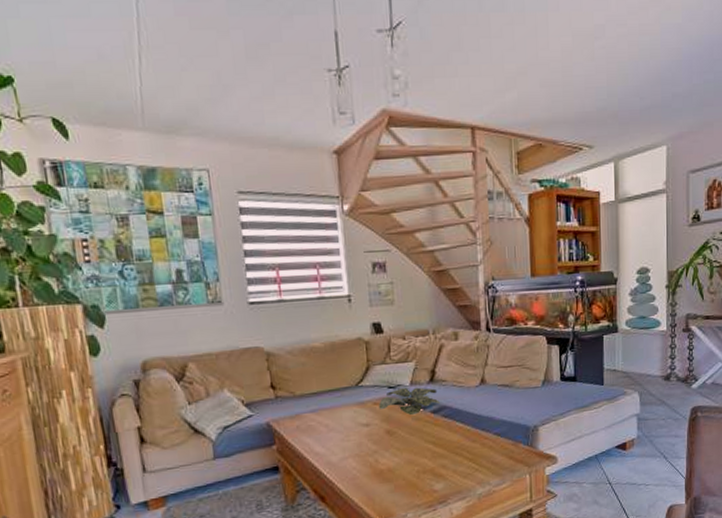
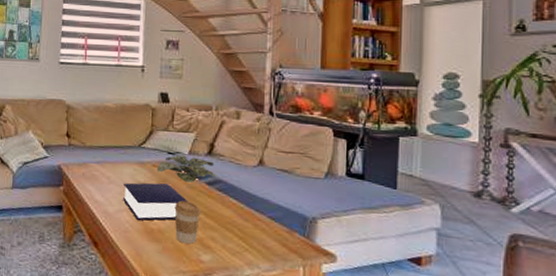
book: none [345,420,415,464] -> present [123,182,188,221]
coffee cup: none [402,433,430,477] -> present [174,200,202,244]

